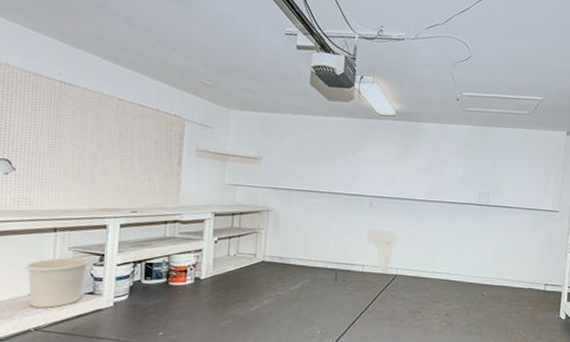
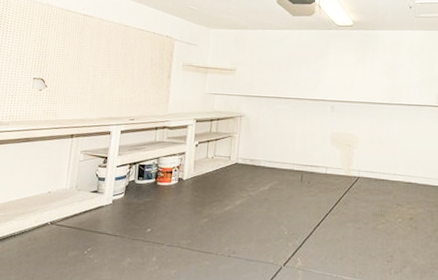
bucket: present [25,257,89,309] -> none [48,159,96,205]

